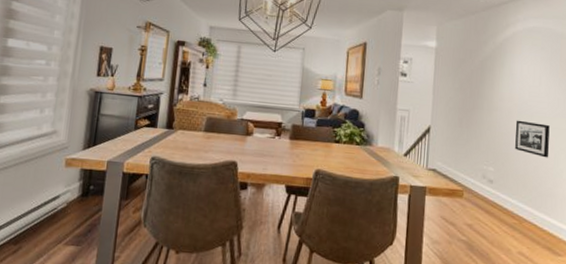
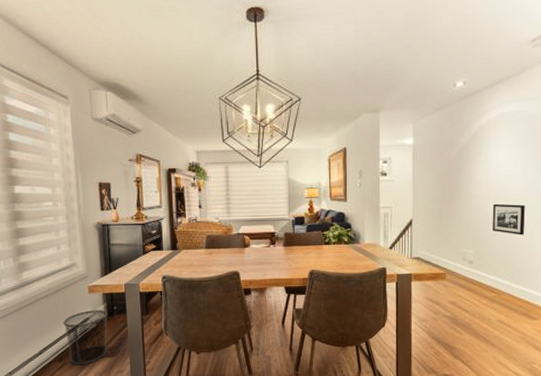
waste bin: none [27,186,82,252] -> present [63,310,108,365]

